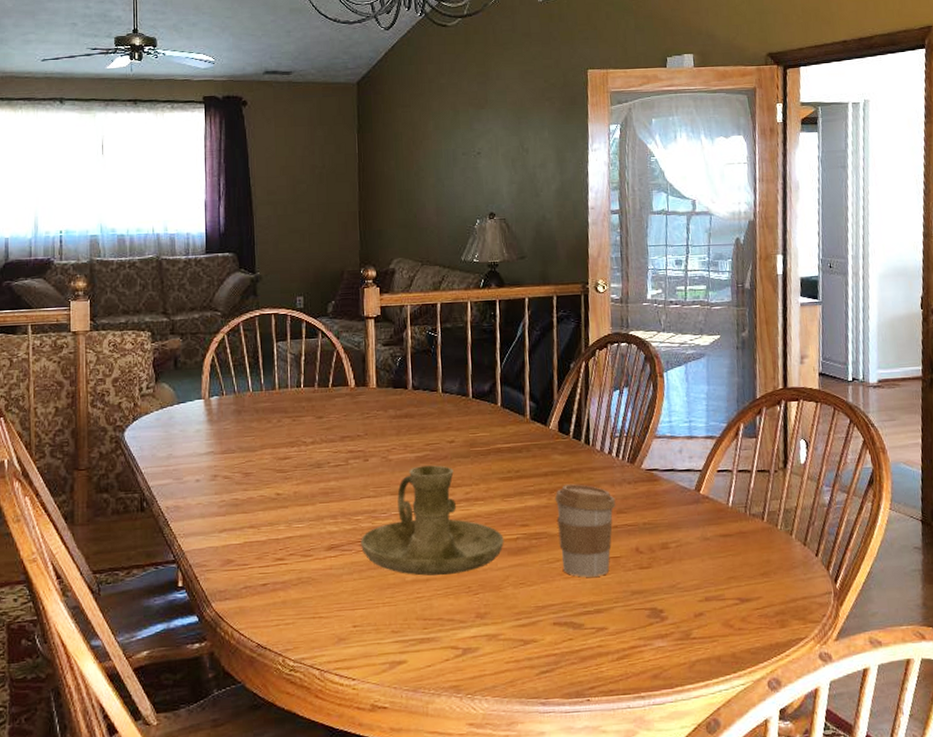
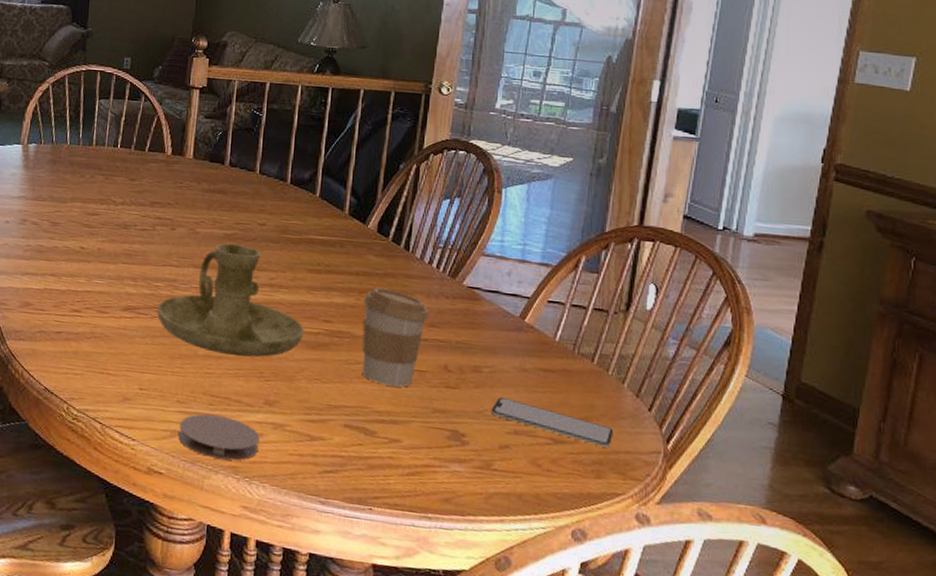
coaster: none [397,637,477,682] -> present [178,414,260,461]
smartphone: none [682,568,790,598] -> present [490,397,613,448]

